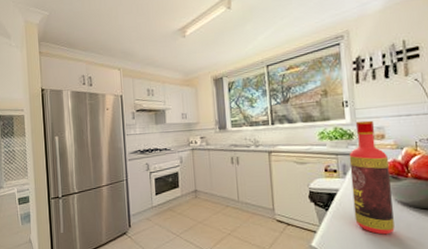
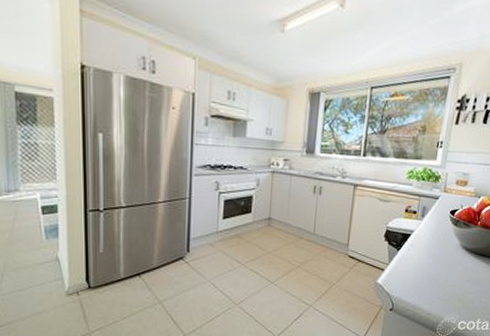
bottle: present [349,120,395,235] -> none [421,164,466,277]

